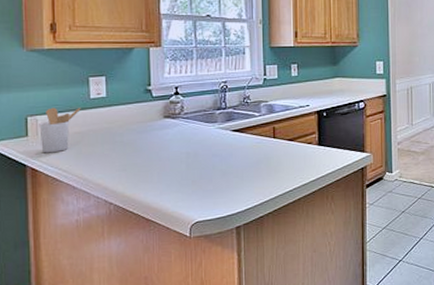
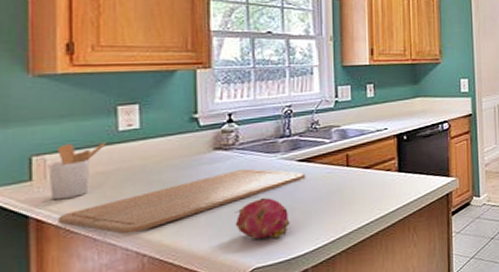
chopping board: none [47,135,239,185] -> present [58,168,306,235]
fruit: none [181,161,226,197] -> present [235,197,290,239]

